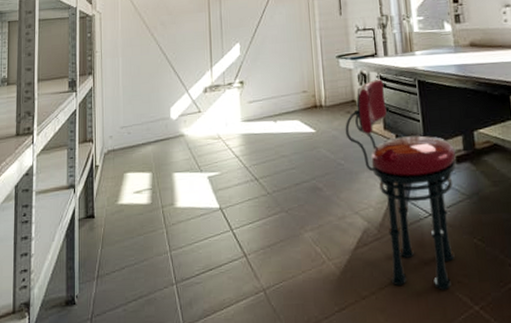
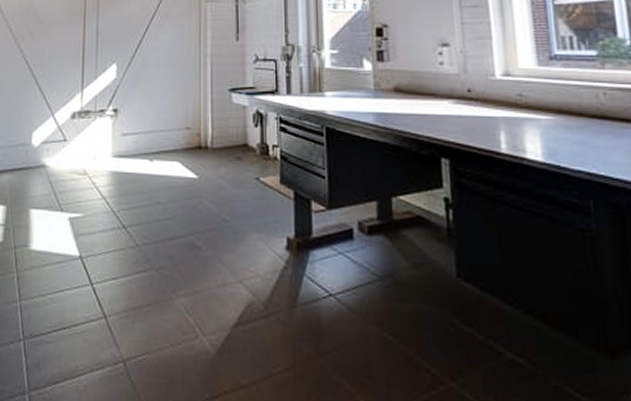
stool: present [345,78,457,290] -> none [233,120,368,391]

